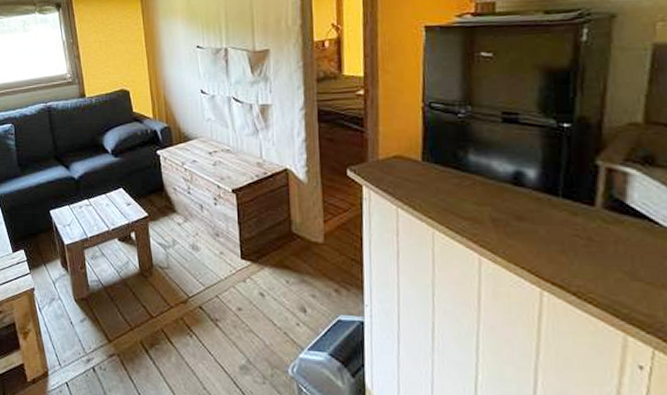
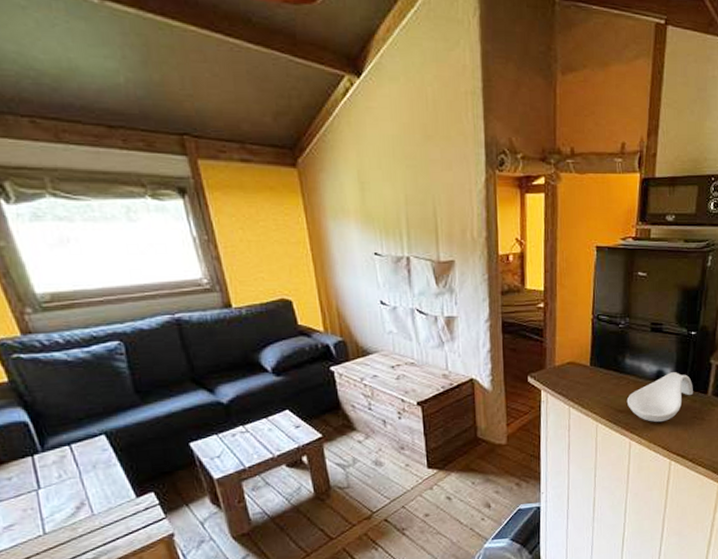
spoon rest: none [472,174,572,236] -> present [626,372,693,422]

